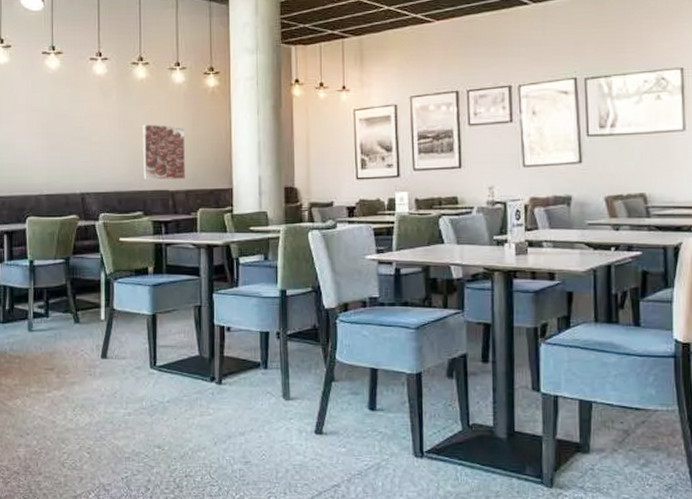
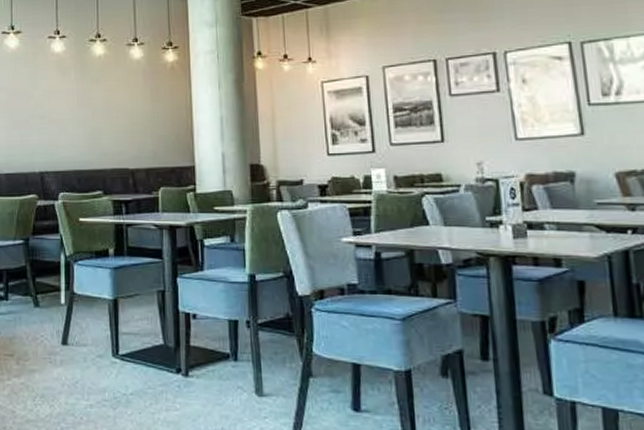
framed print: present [143,124,186,180] -> none [101,101,147,158]

